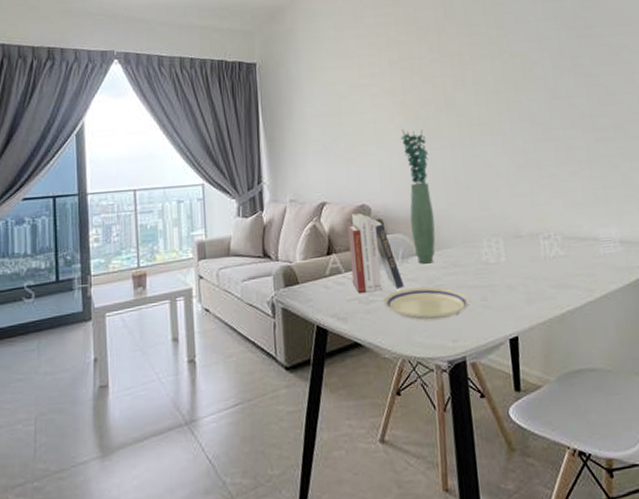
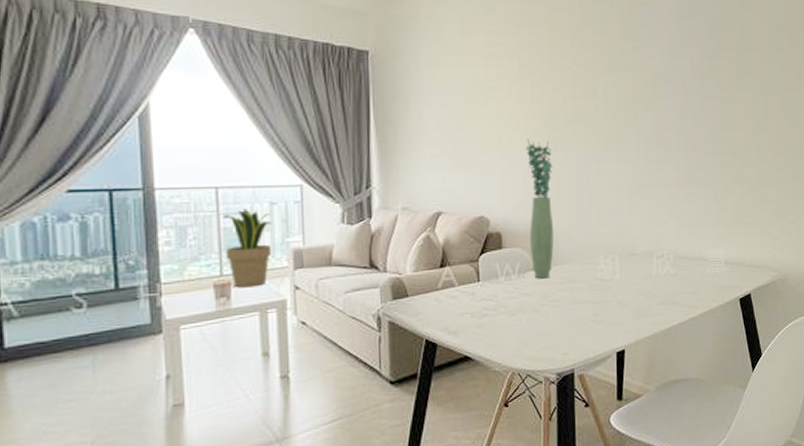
potted plant: none [139,207,180,279] -> present [222,208,272,288]
books: present [347,212,404,294] -> none [463,224,519,308]
plate: present [383,286,471,321] -> none [496,301,583,335]

